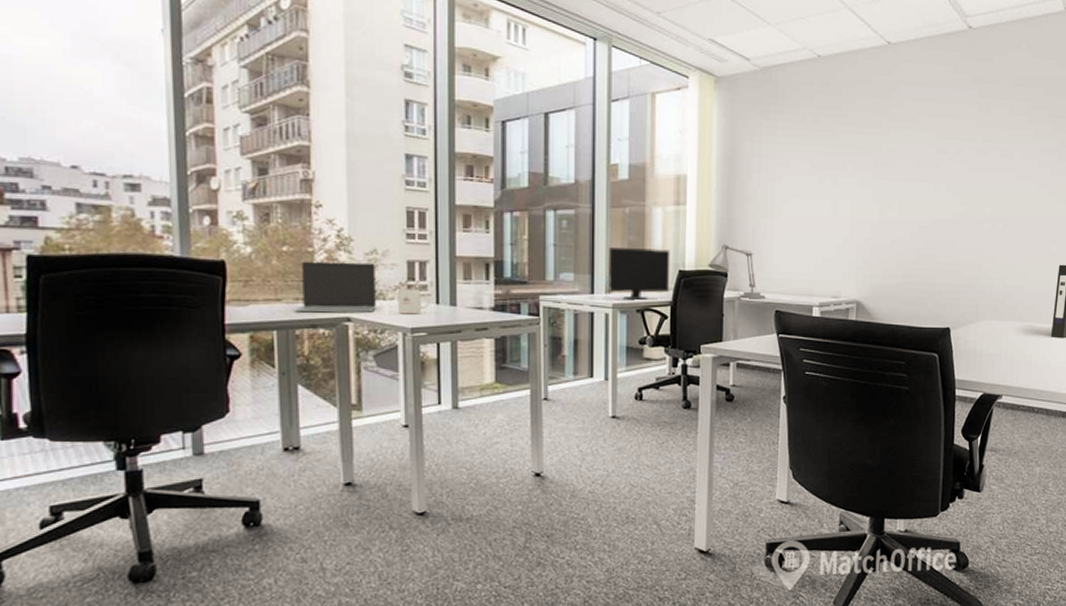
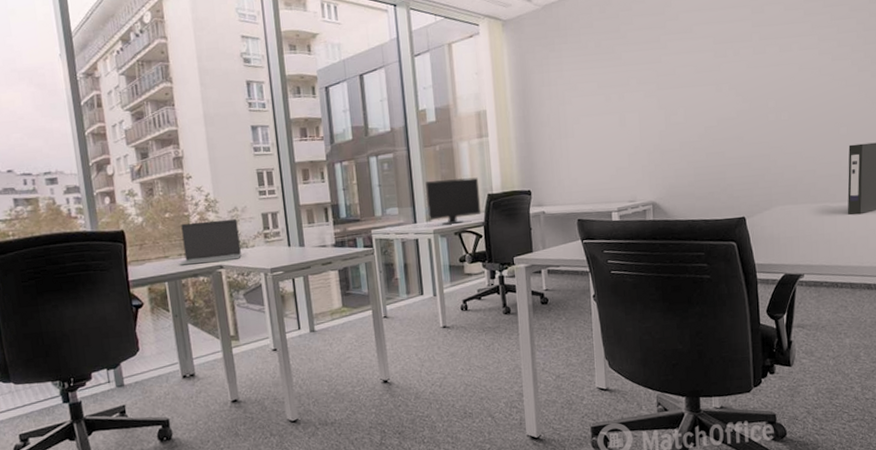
mug: present [397,288,430,315] -> none [256,235,284,258]
desk lamp: present [708,243,766,299] -> none [513,165,568,213]

